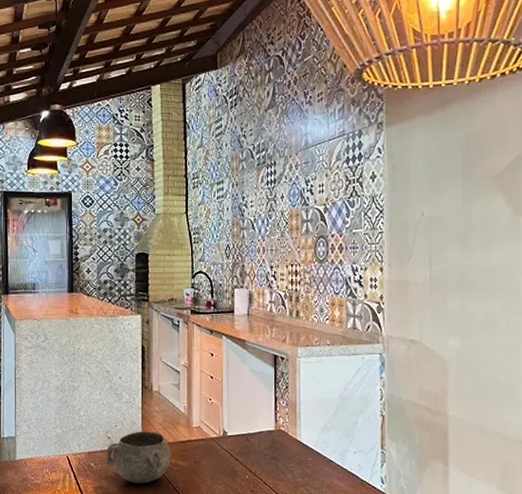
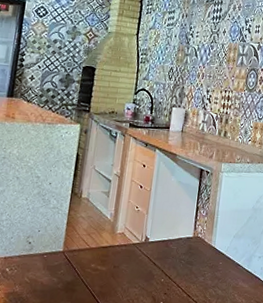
decorative bowl: present [106,431,171,484] -> none [23,236,92,288]

